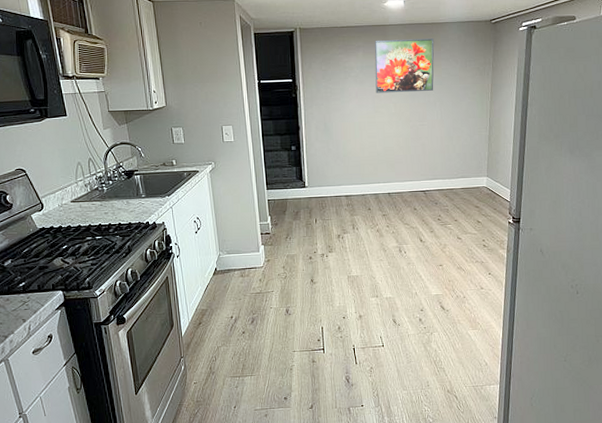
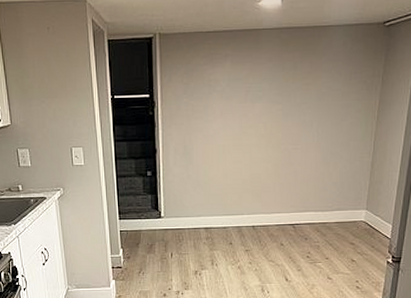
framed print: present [375,38,434,93] -> none [244,45,315,111]

